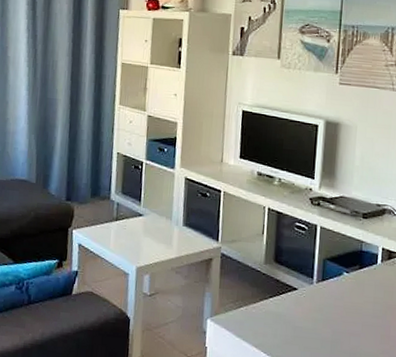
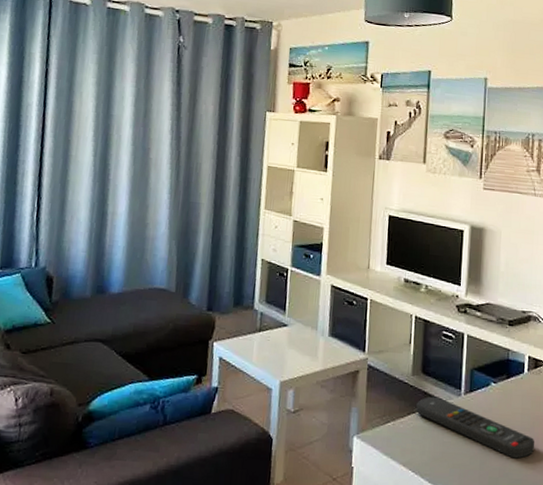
remote control: none [268,284,386,344] -> present [416,396,534,459]

